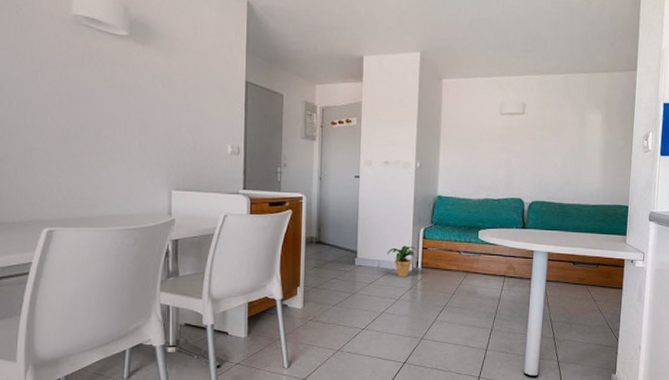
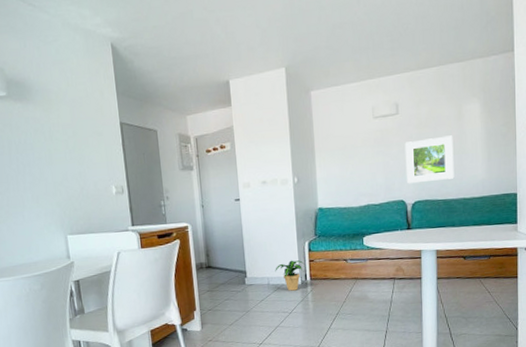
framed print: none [526,141,574,184] -> present [404,135,454,184]

